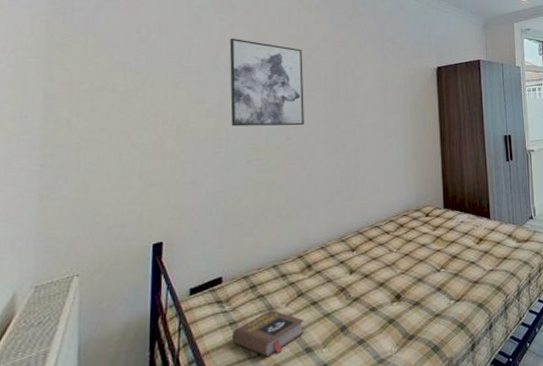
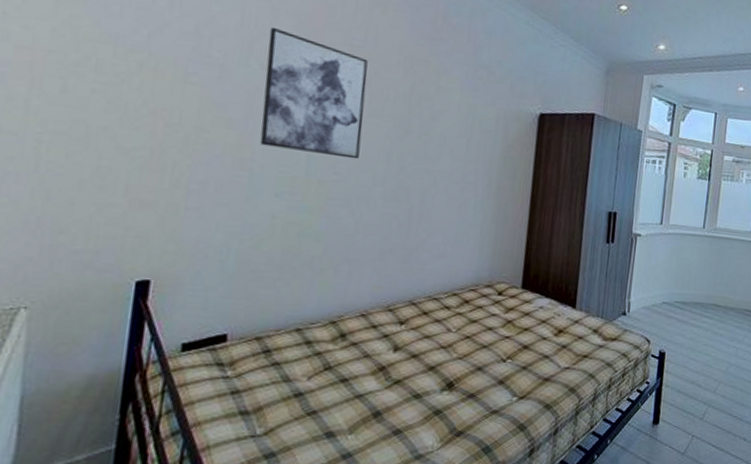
book: present [232,310,304,357] -> none [232,382,329,438]

